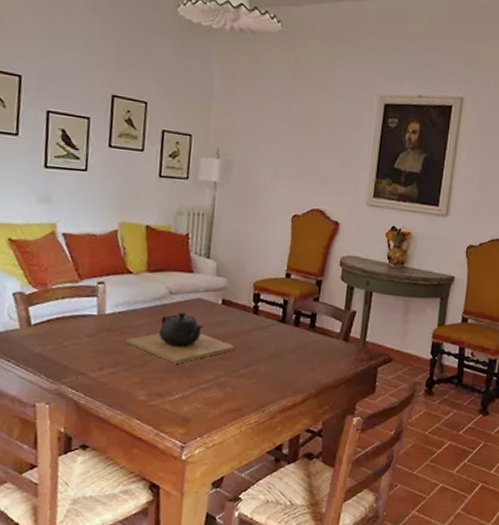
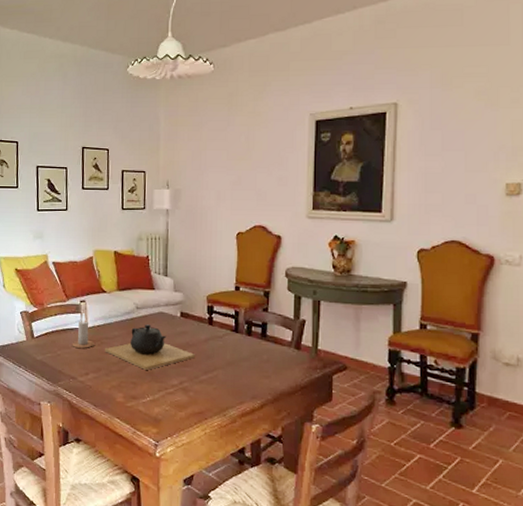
candle: none [83,297,113,339] -> present [72,313,95,348]

